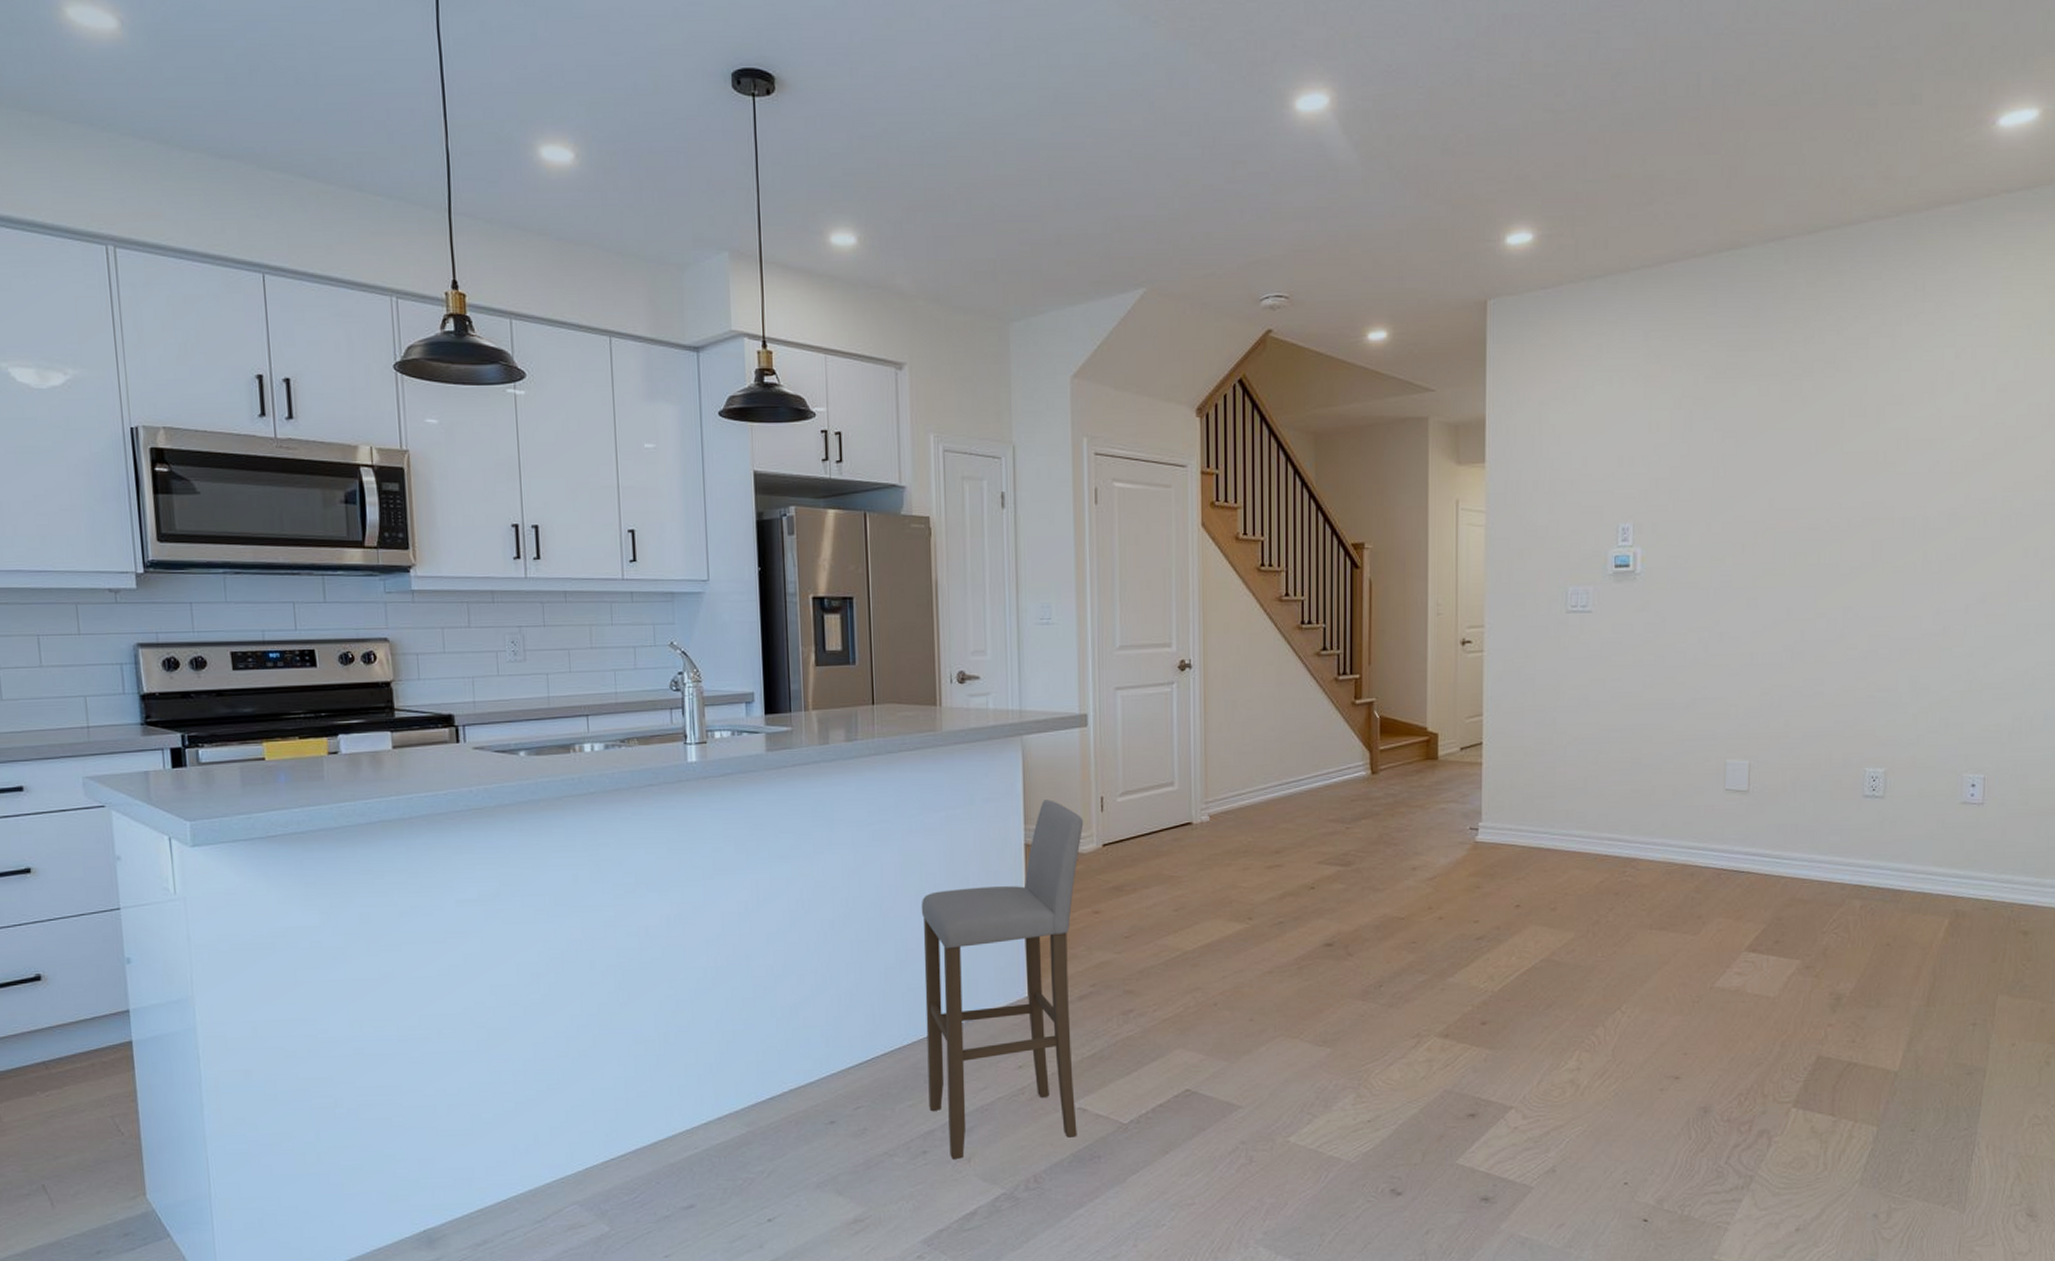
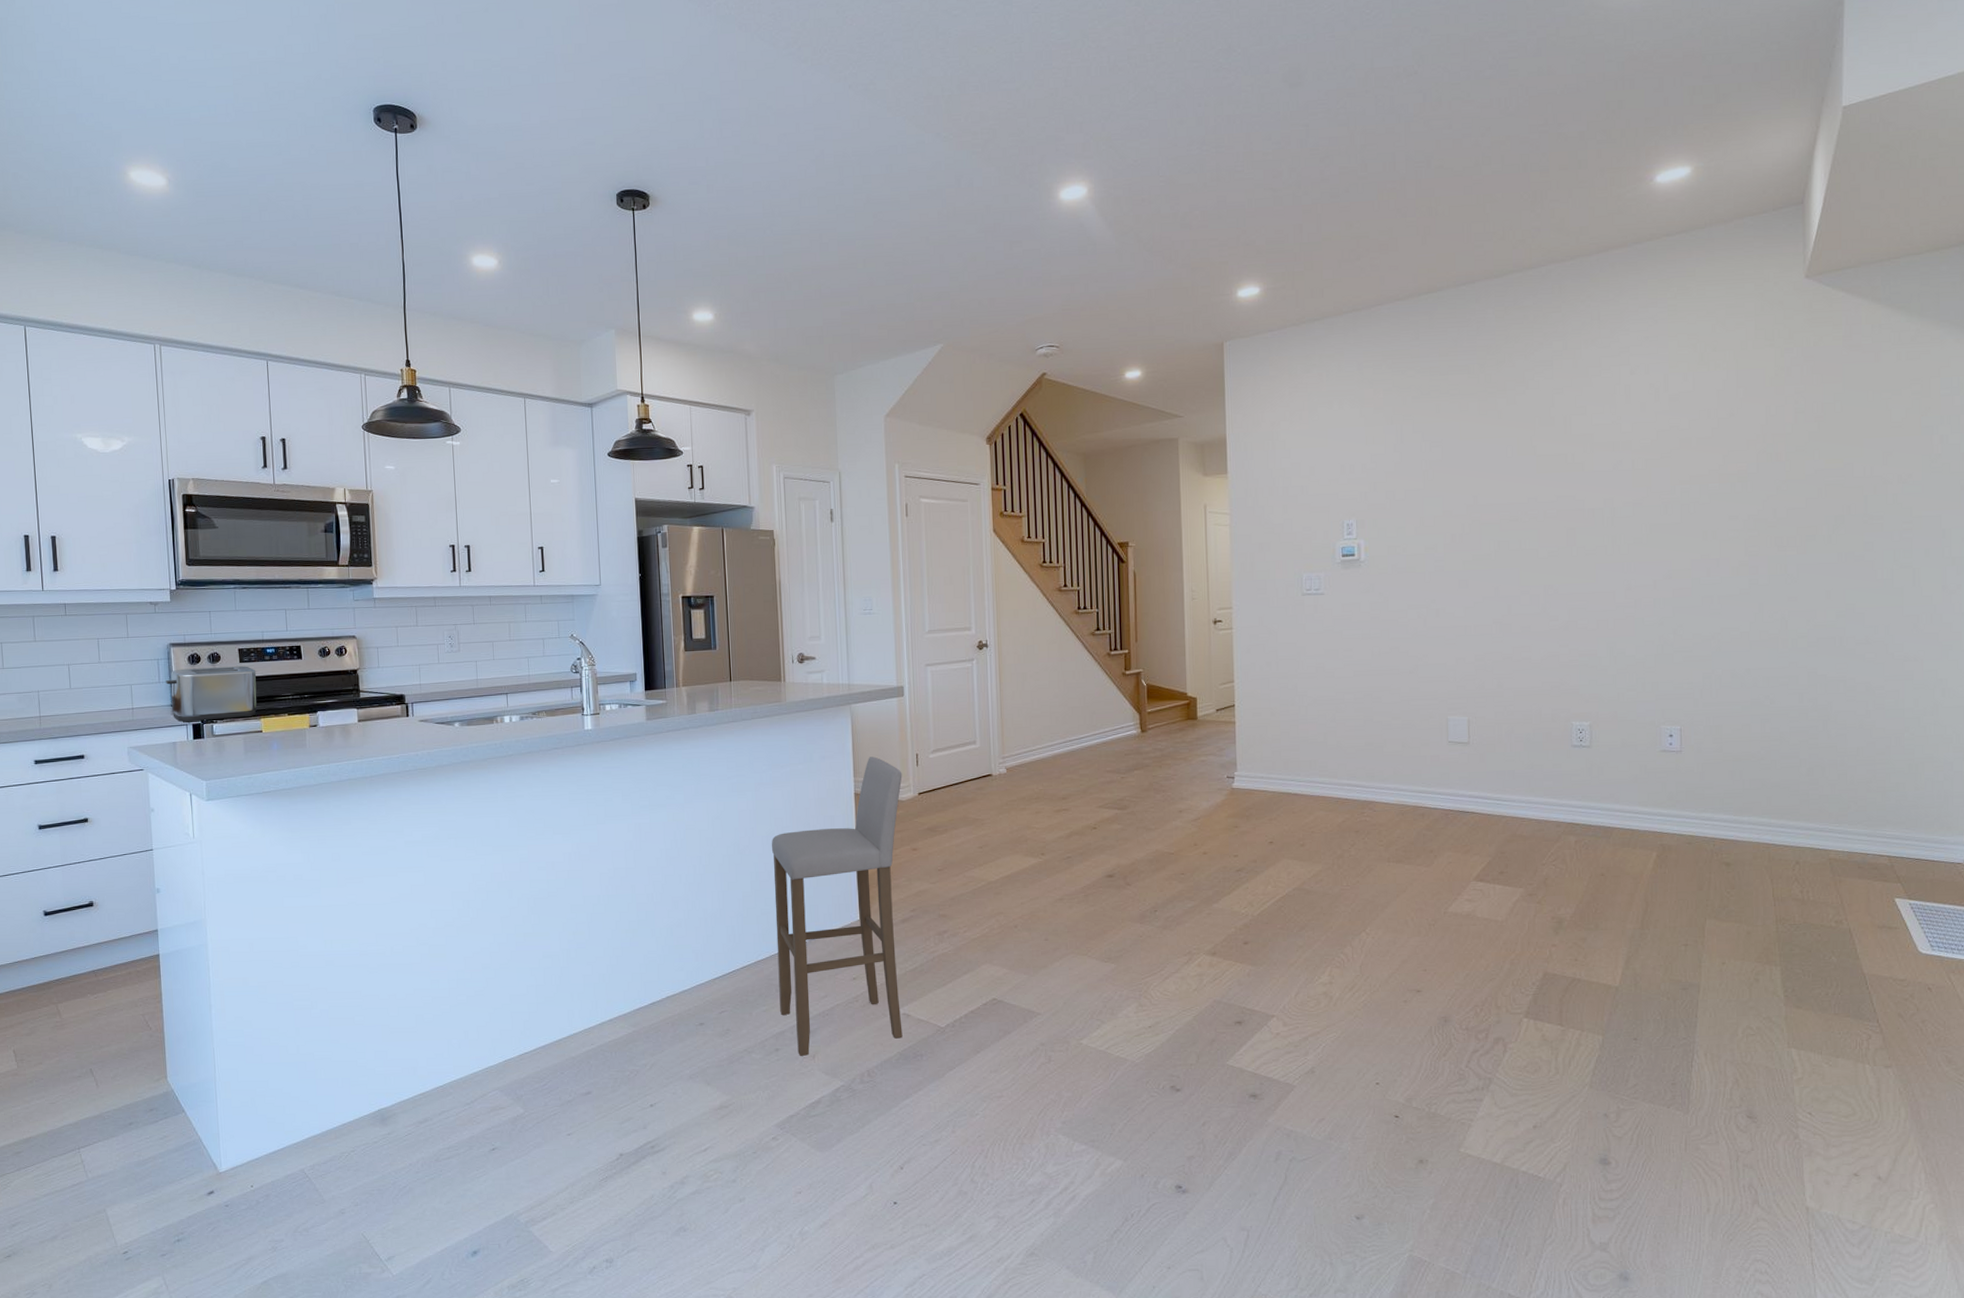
toaster: none [132,674,257,746] -> present [165,666,257,723]

